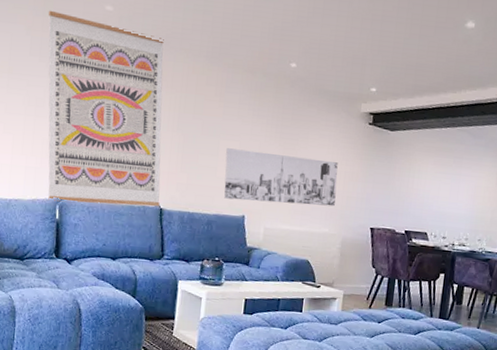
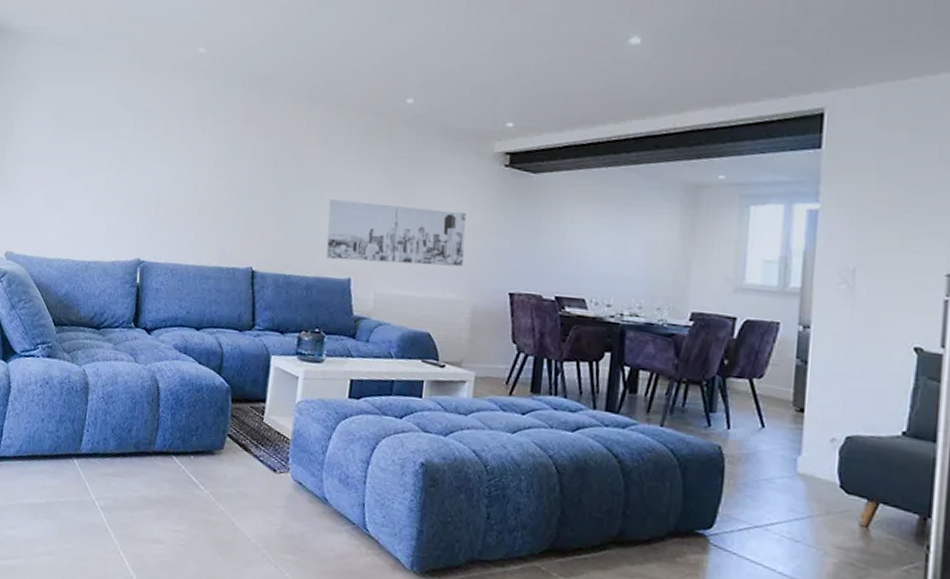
wall art: present [48,10,164,207] -> none [129,57,261,269]

